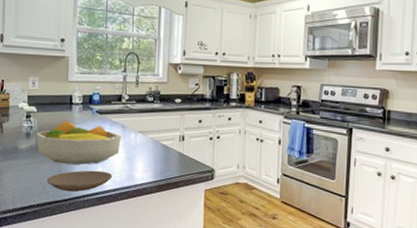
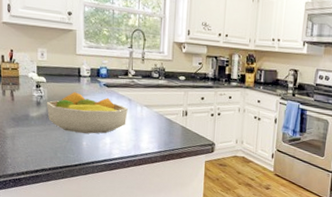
plate: present [46,170,113,192] -> none [57,139,120,159]

